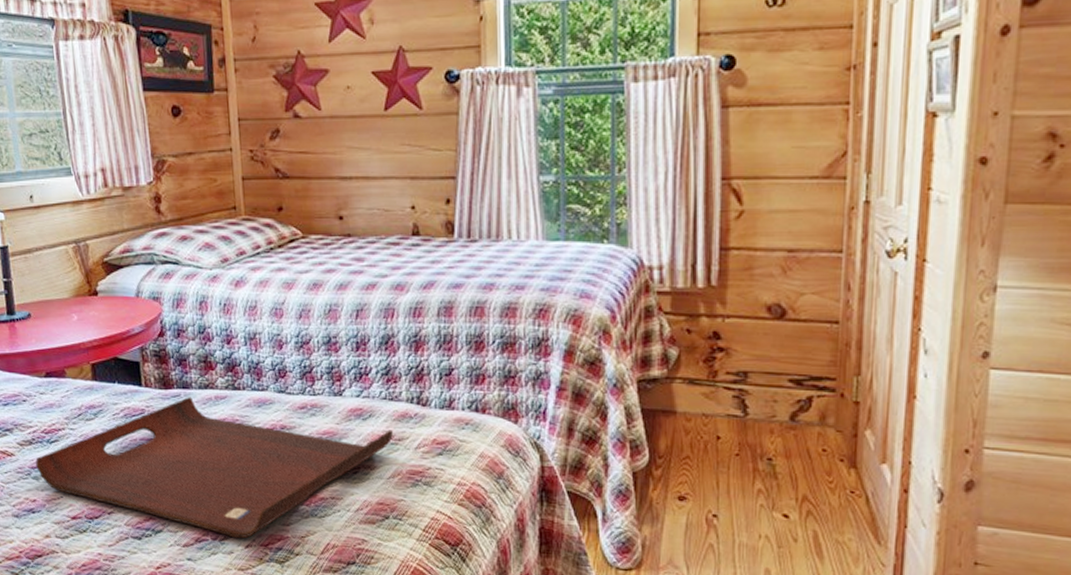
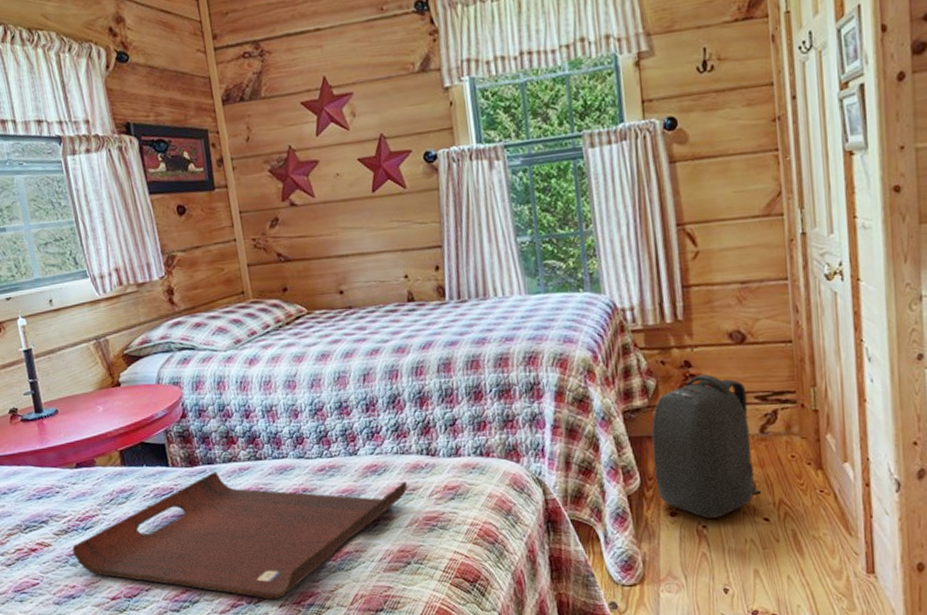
backpack: none [666,349,783,508] -> present [651,374,761,519]

